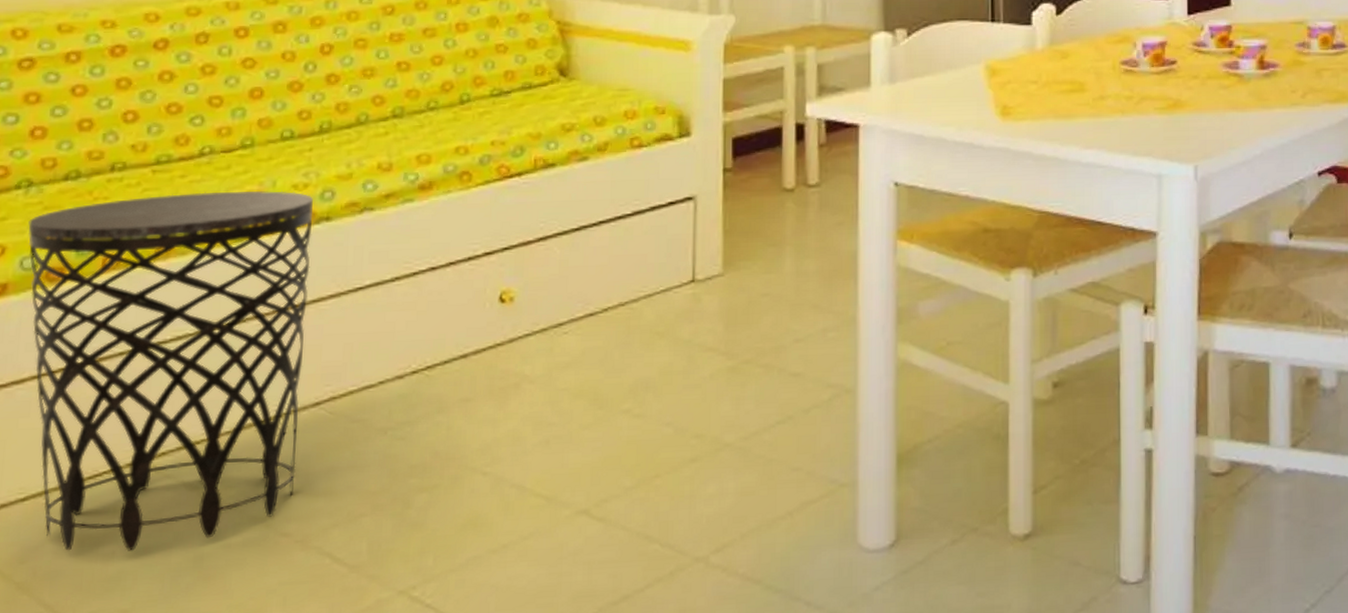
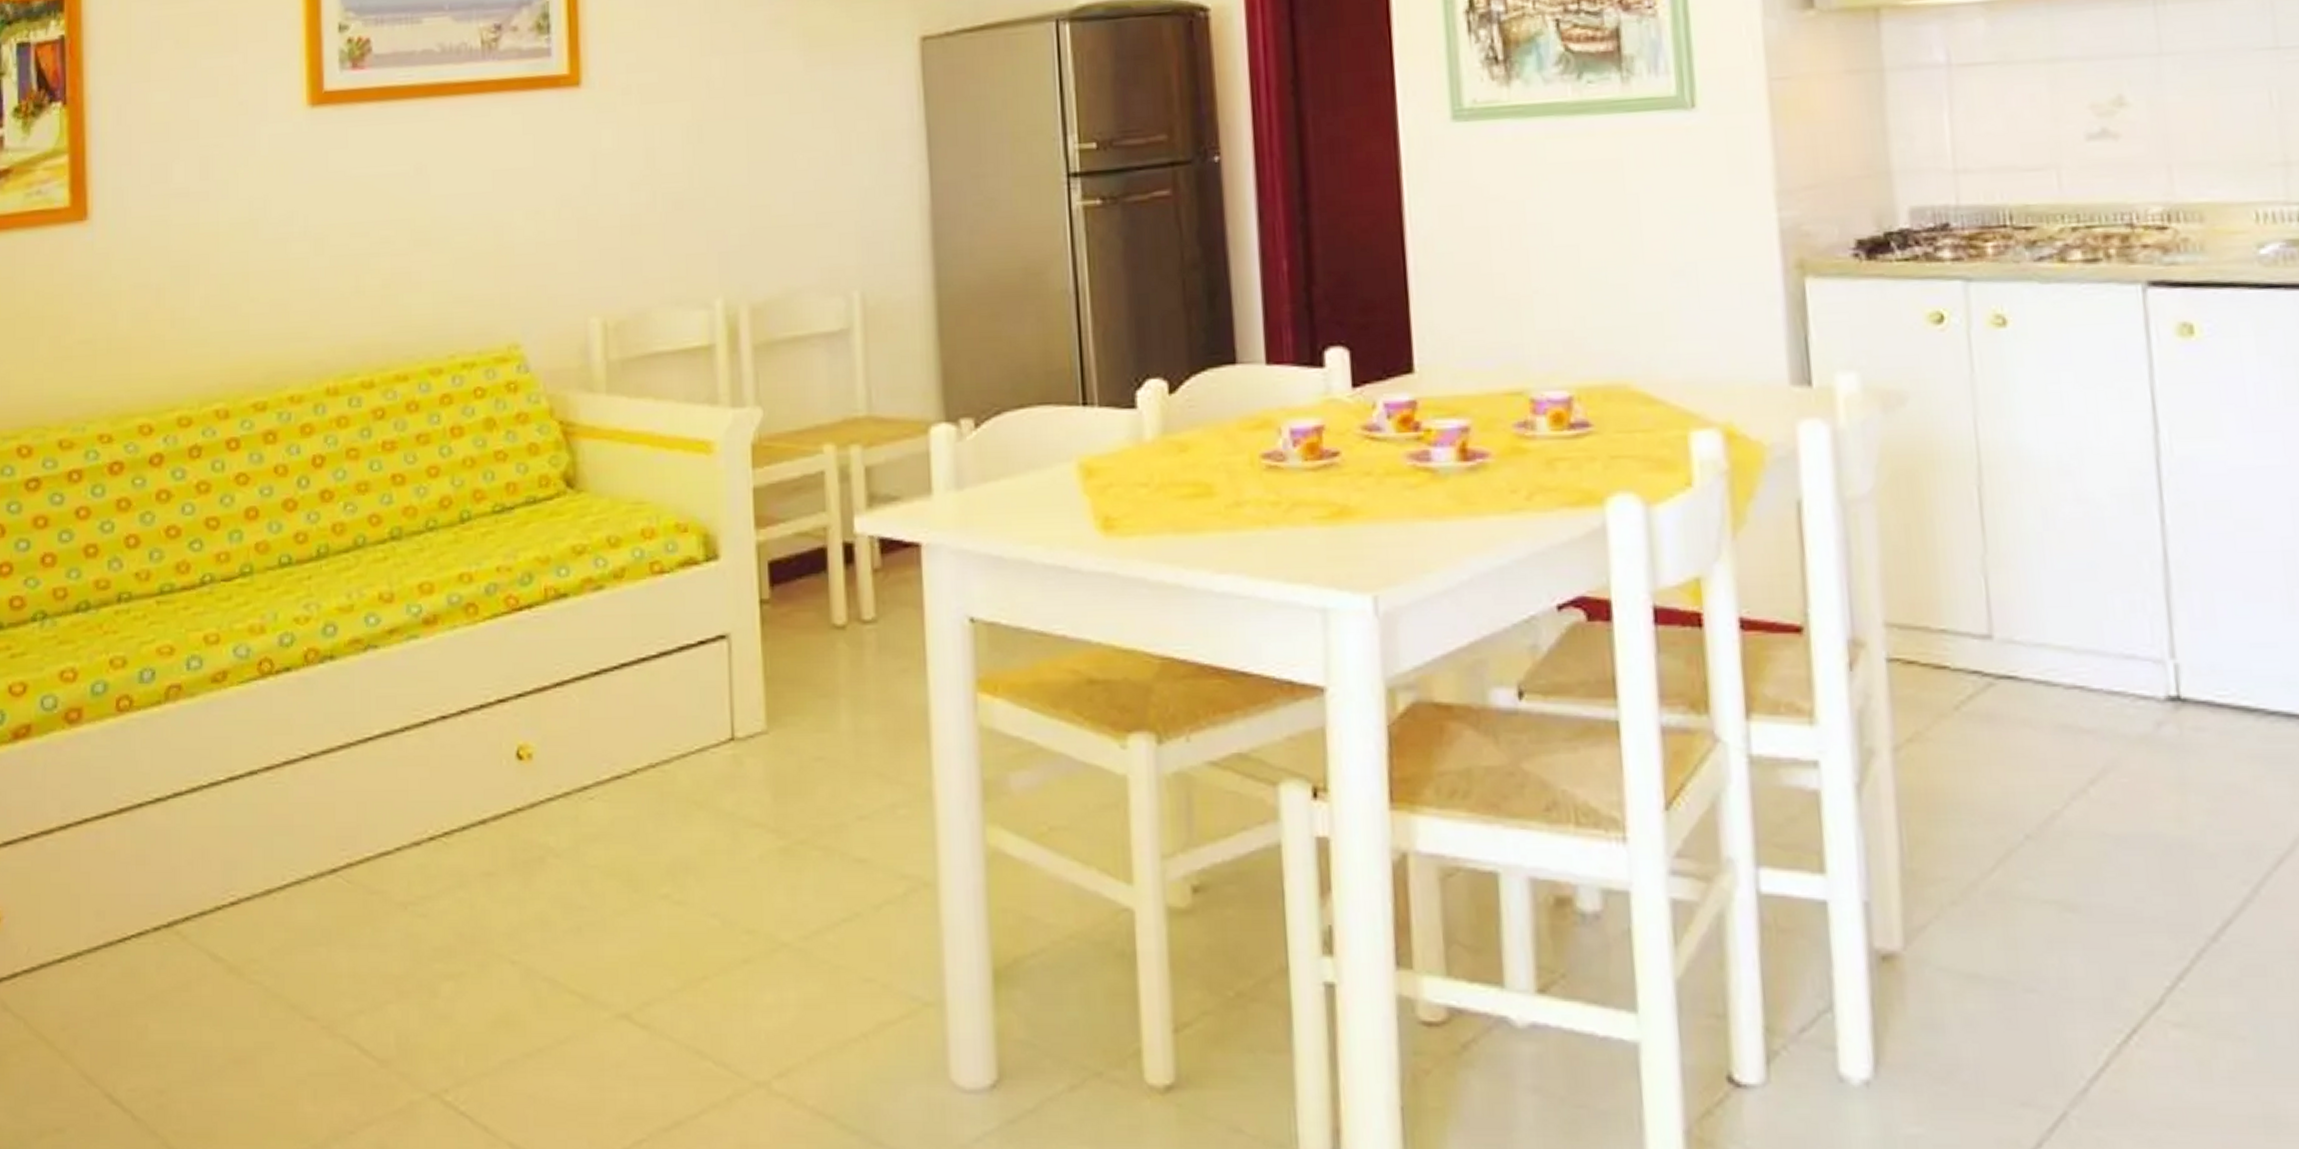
side table: present [28,191,313,551] -> none [46,625,317,1025]

